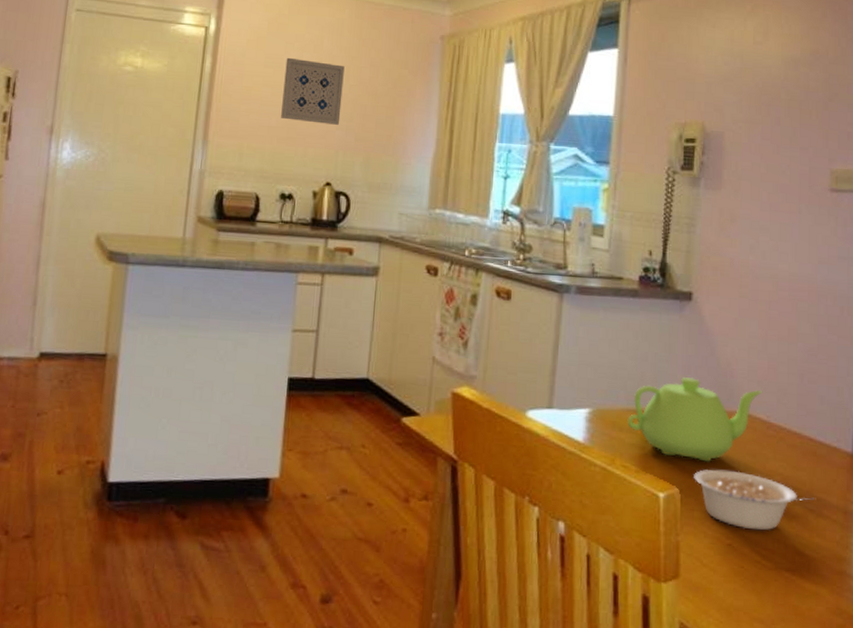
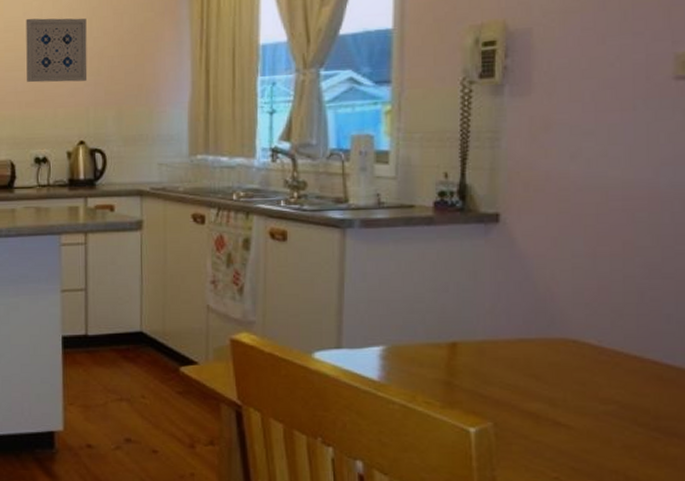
teapot: present [627,377,763,462] -> none [428,306,593,393]
legume: present [694,469,815,531] -> none [510,400,662,462]

